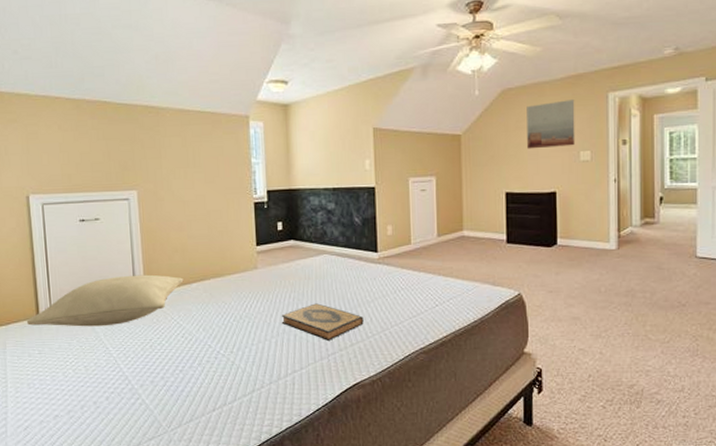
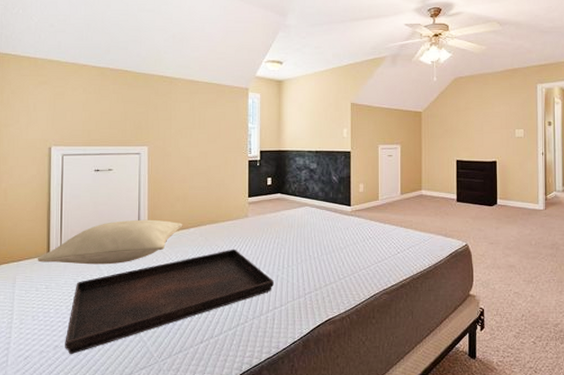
serving tray: none [65,305,292,425] -> present [65,248,274,355]
hardback book: present [281,303,364,341] -> none [266,248,337,281]
wall art: present [527,100,575,149] -> none [474,88,512,126]

